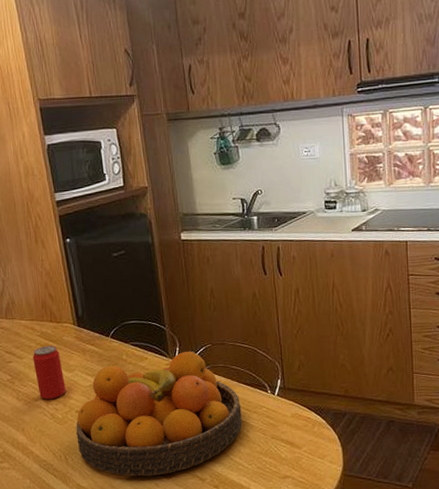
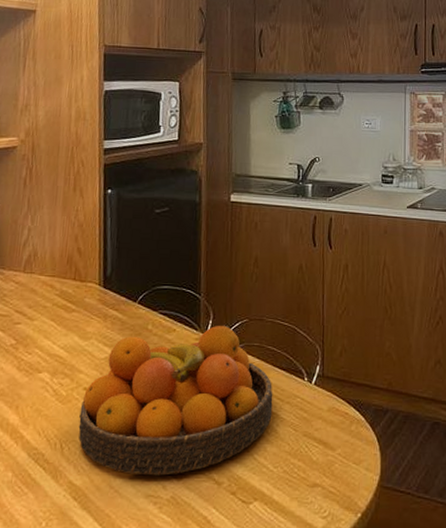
beverage can: present [32,345,66,399] -> none [44,307,78,371]

